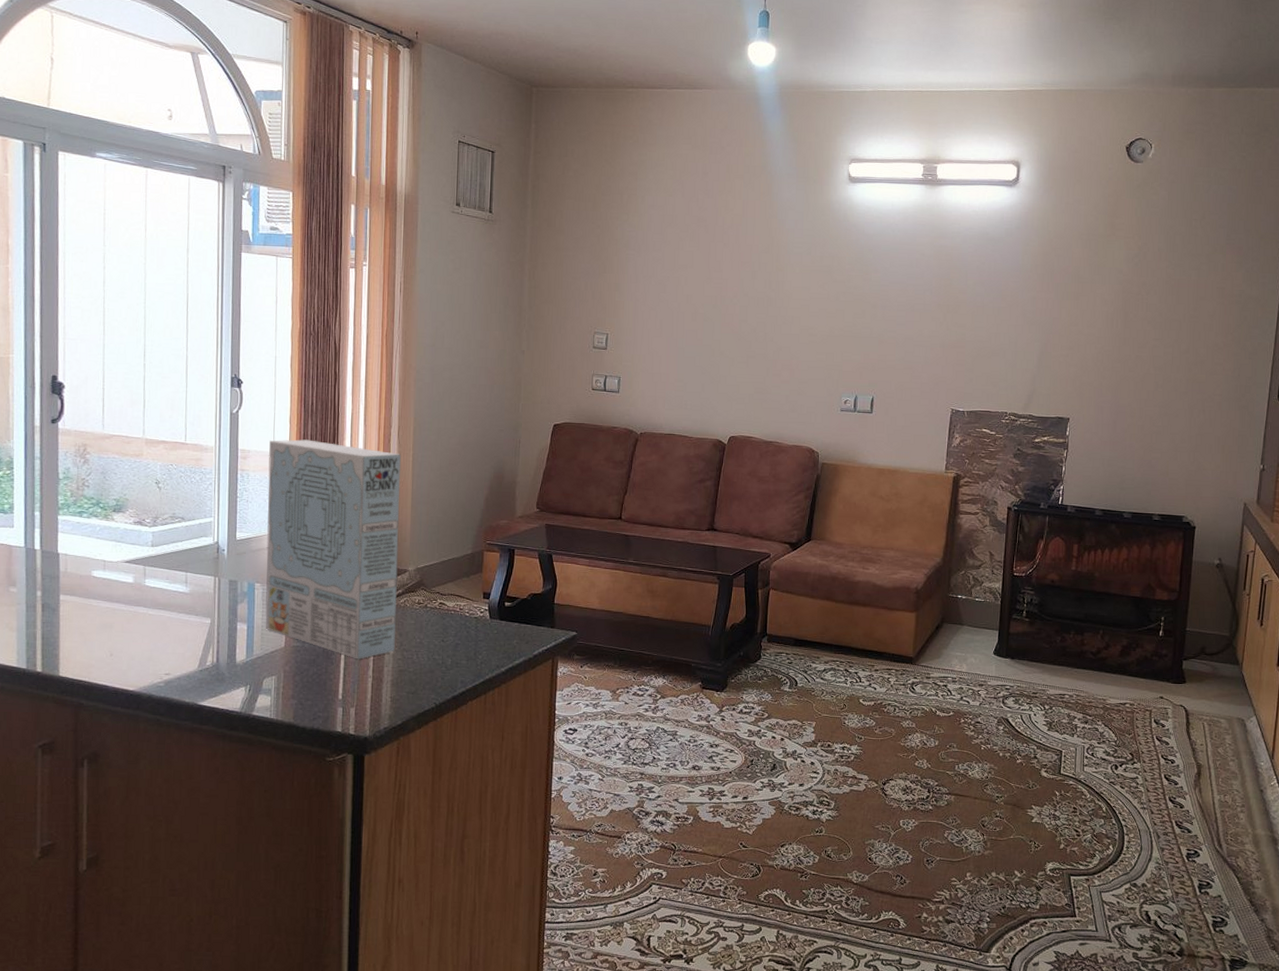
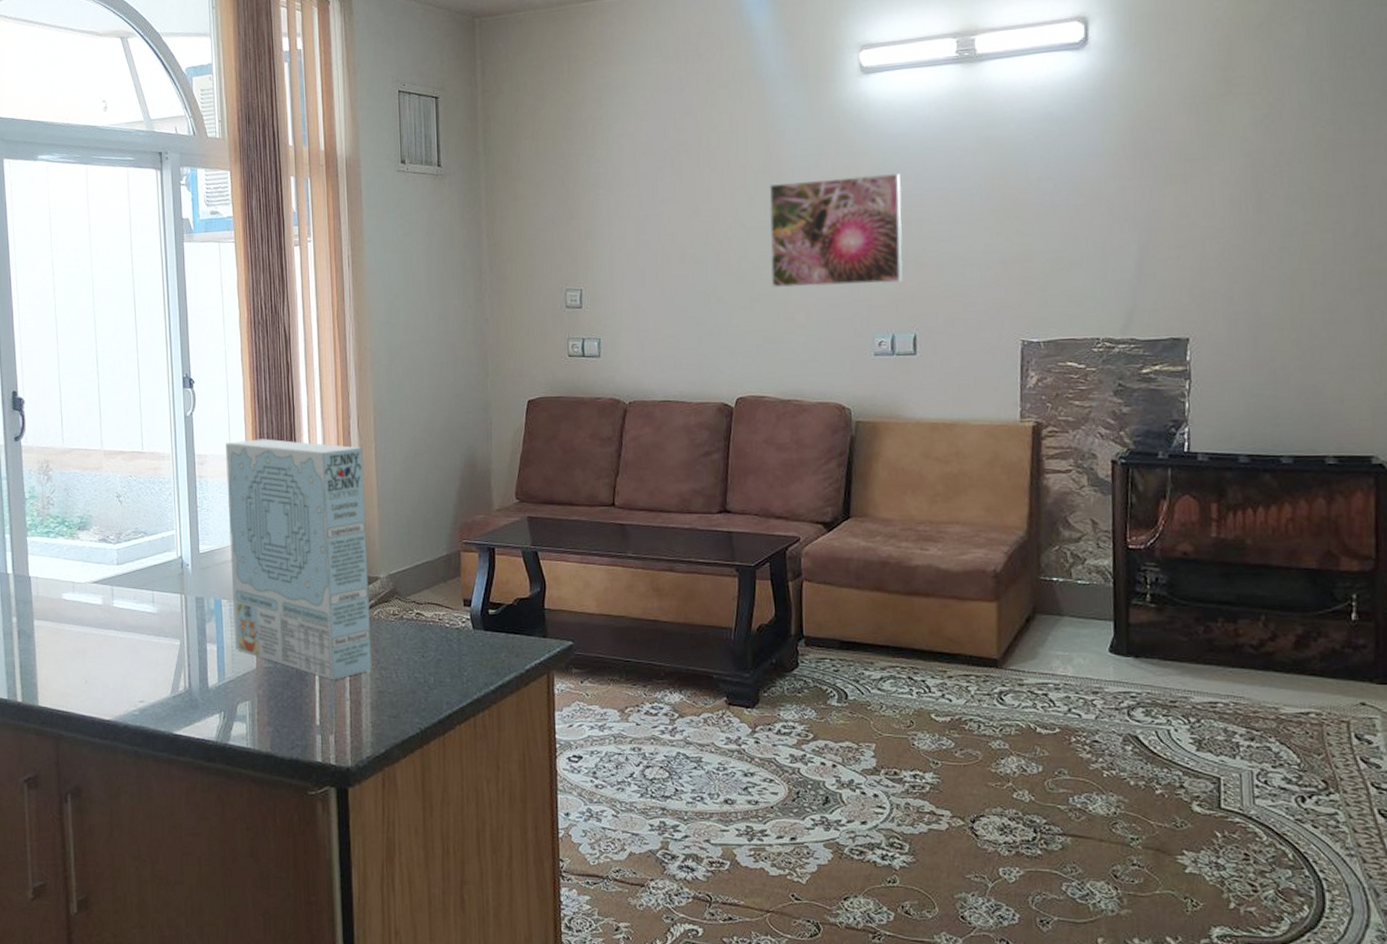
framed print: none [764,262,873,355] -> present [769,173,903,288]

